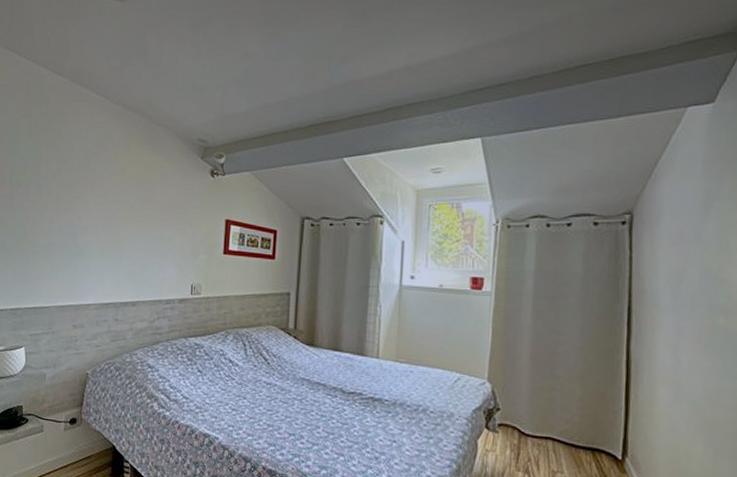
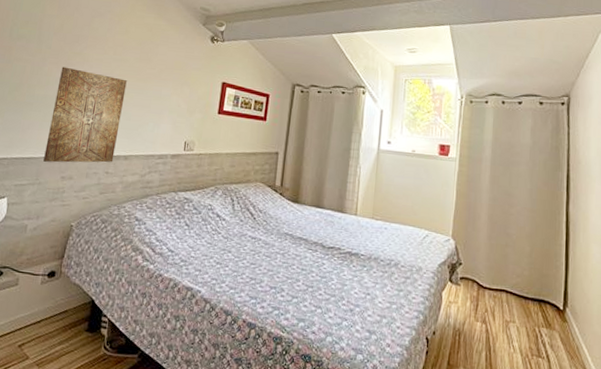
wall art: none [54,212,128,311] -> present [43,66,127,163]

